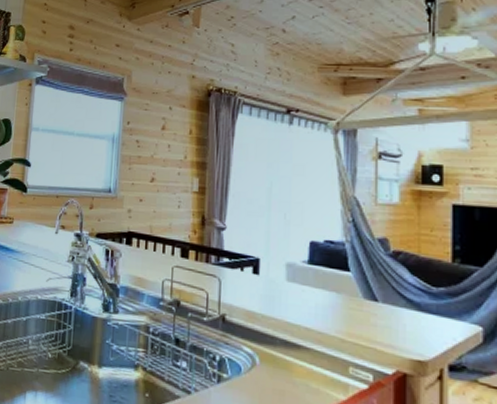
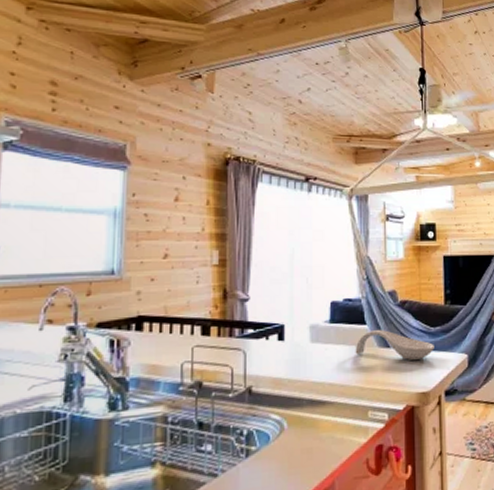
spoon rest: none [335,278,436,322] -> present [355,329,434,360]

